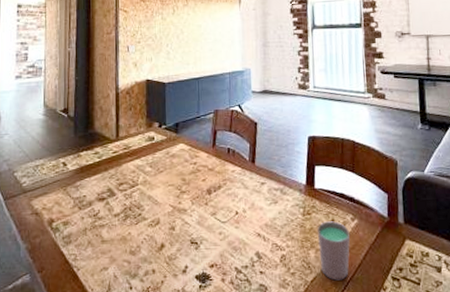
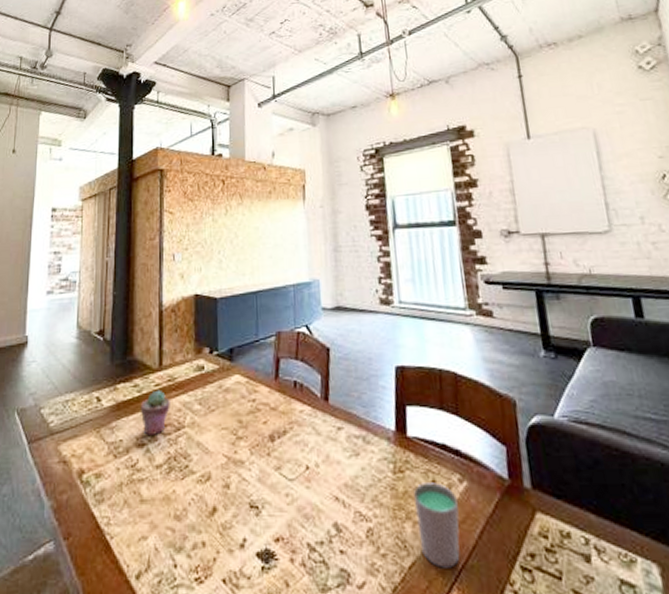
potted succulent: none [101,156,126,192] -> present [141,389,170,435]

